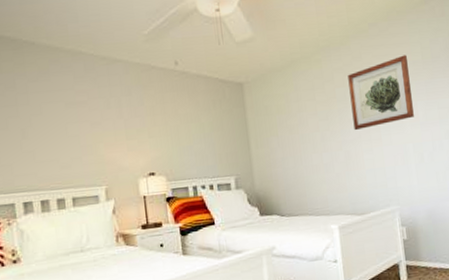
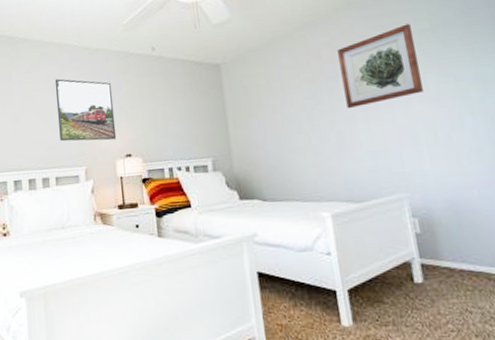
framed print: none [68,90,139,160] -> present [55,78,117,142]

